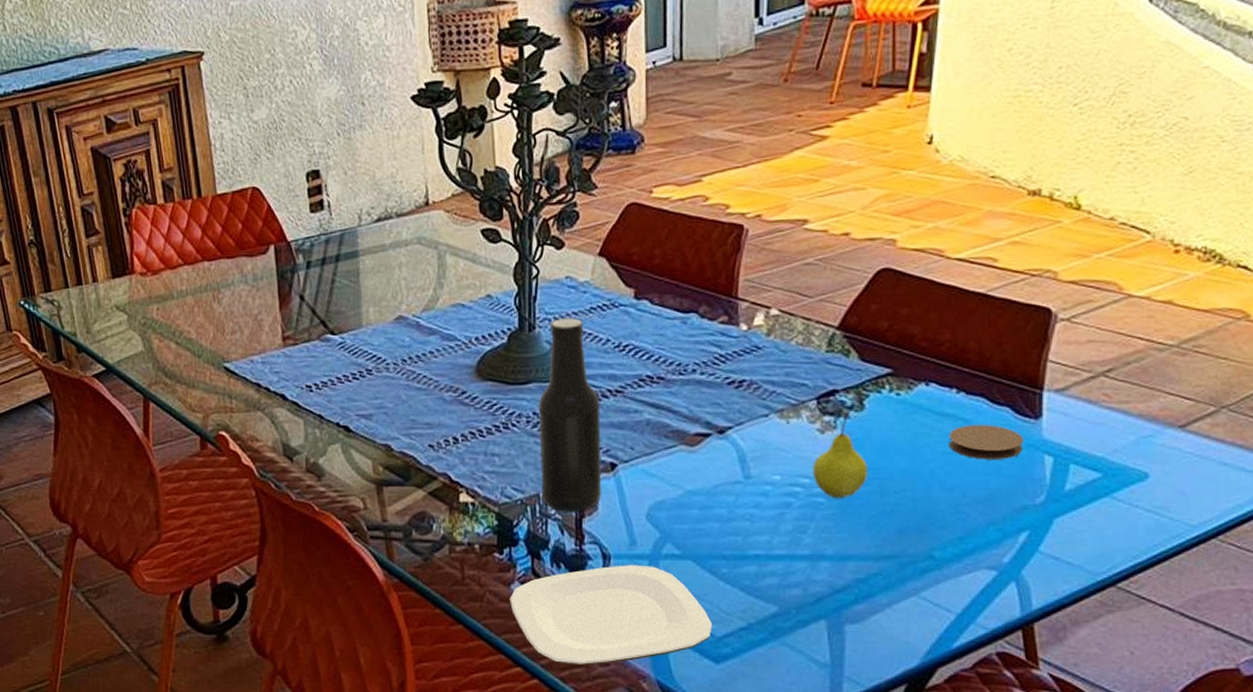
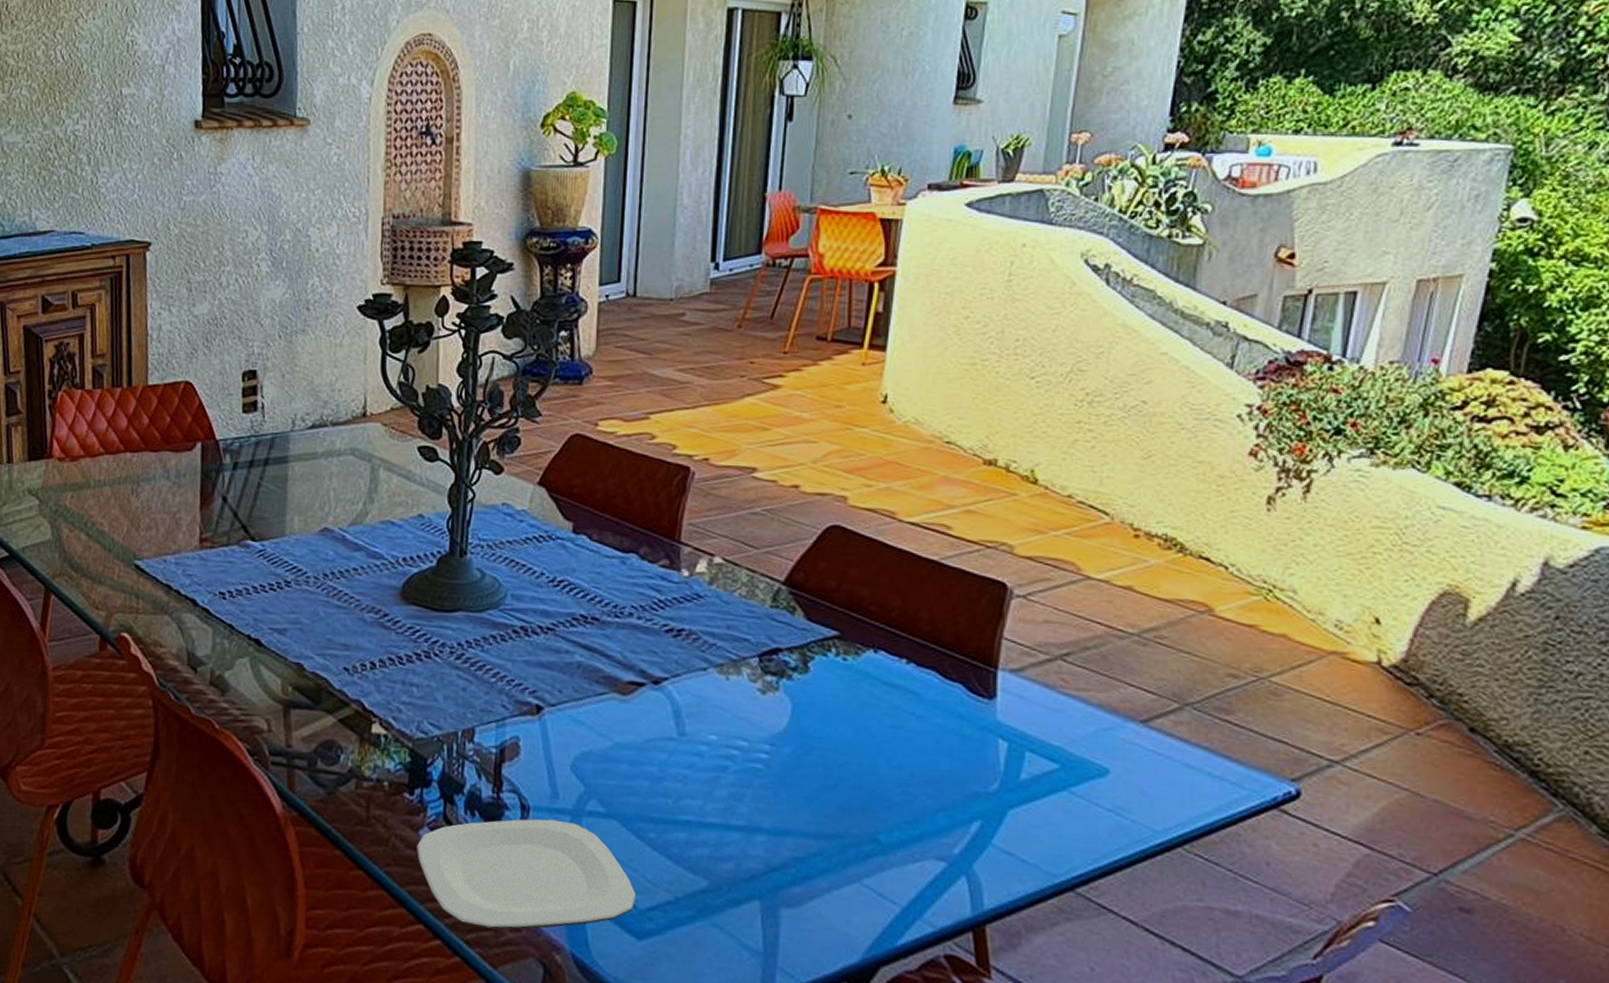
beer bottle: present [538,318,602,512] -> none [460,546,530,755]
fruit: present [812,410,867,498] -> none [751,671,810,767]
coaster: present [948,424,1024,460] -> none [896,698,977,740]

